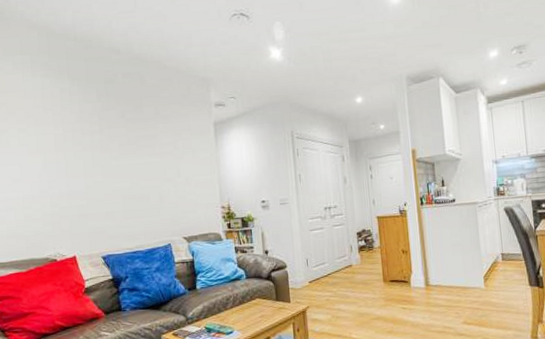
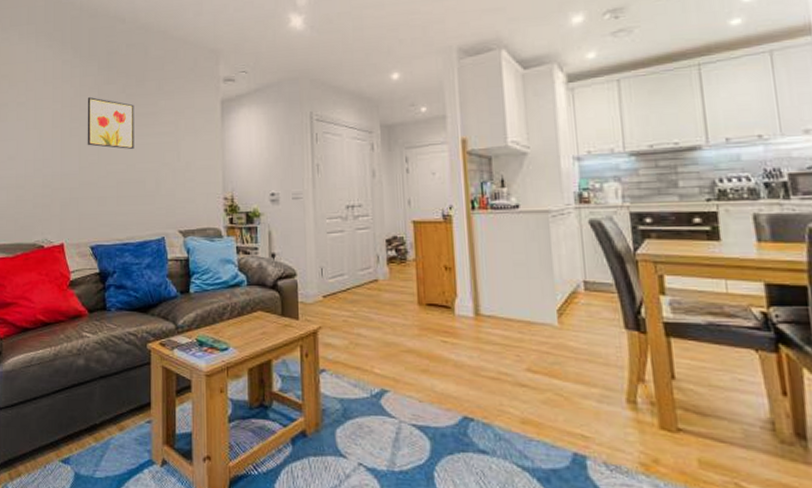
wall art: none [88,122,137,169] -> present [87,96,134,149]

